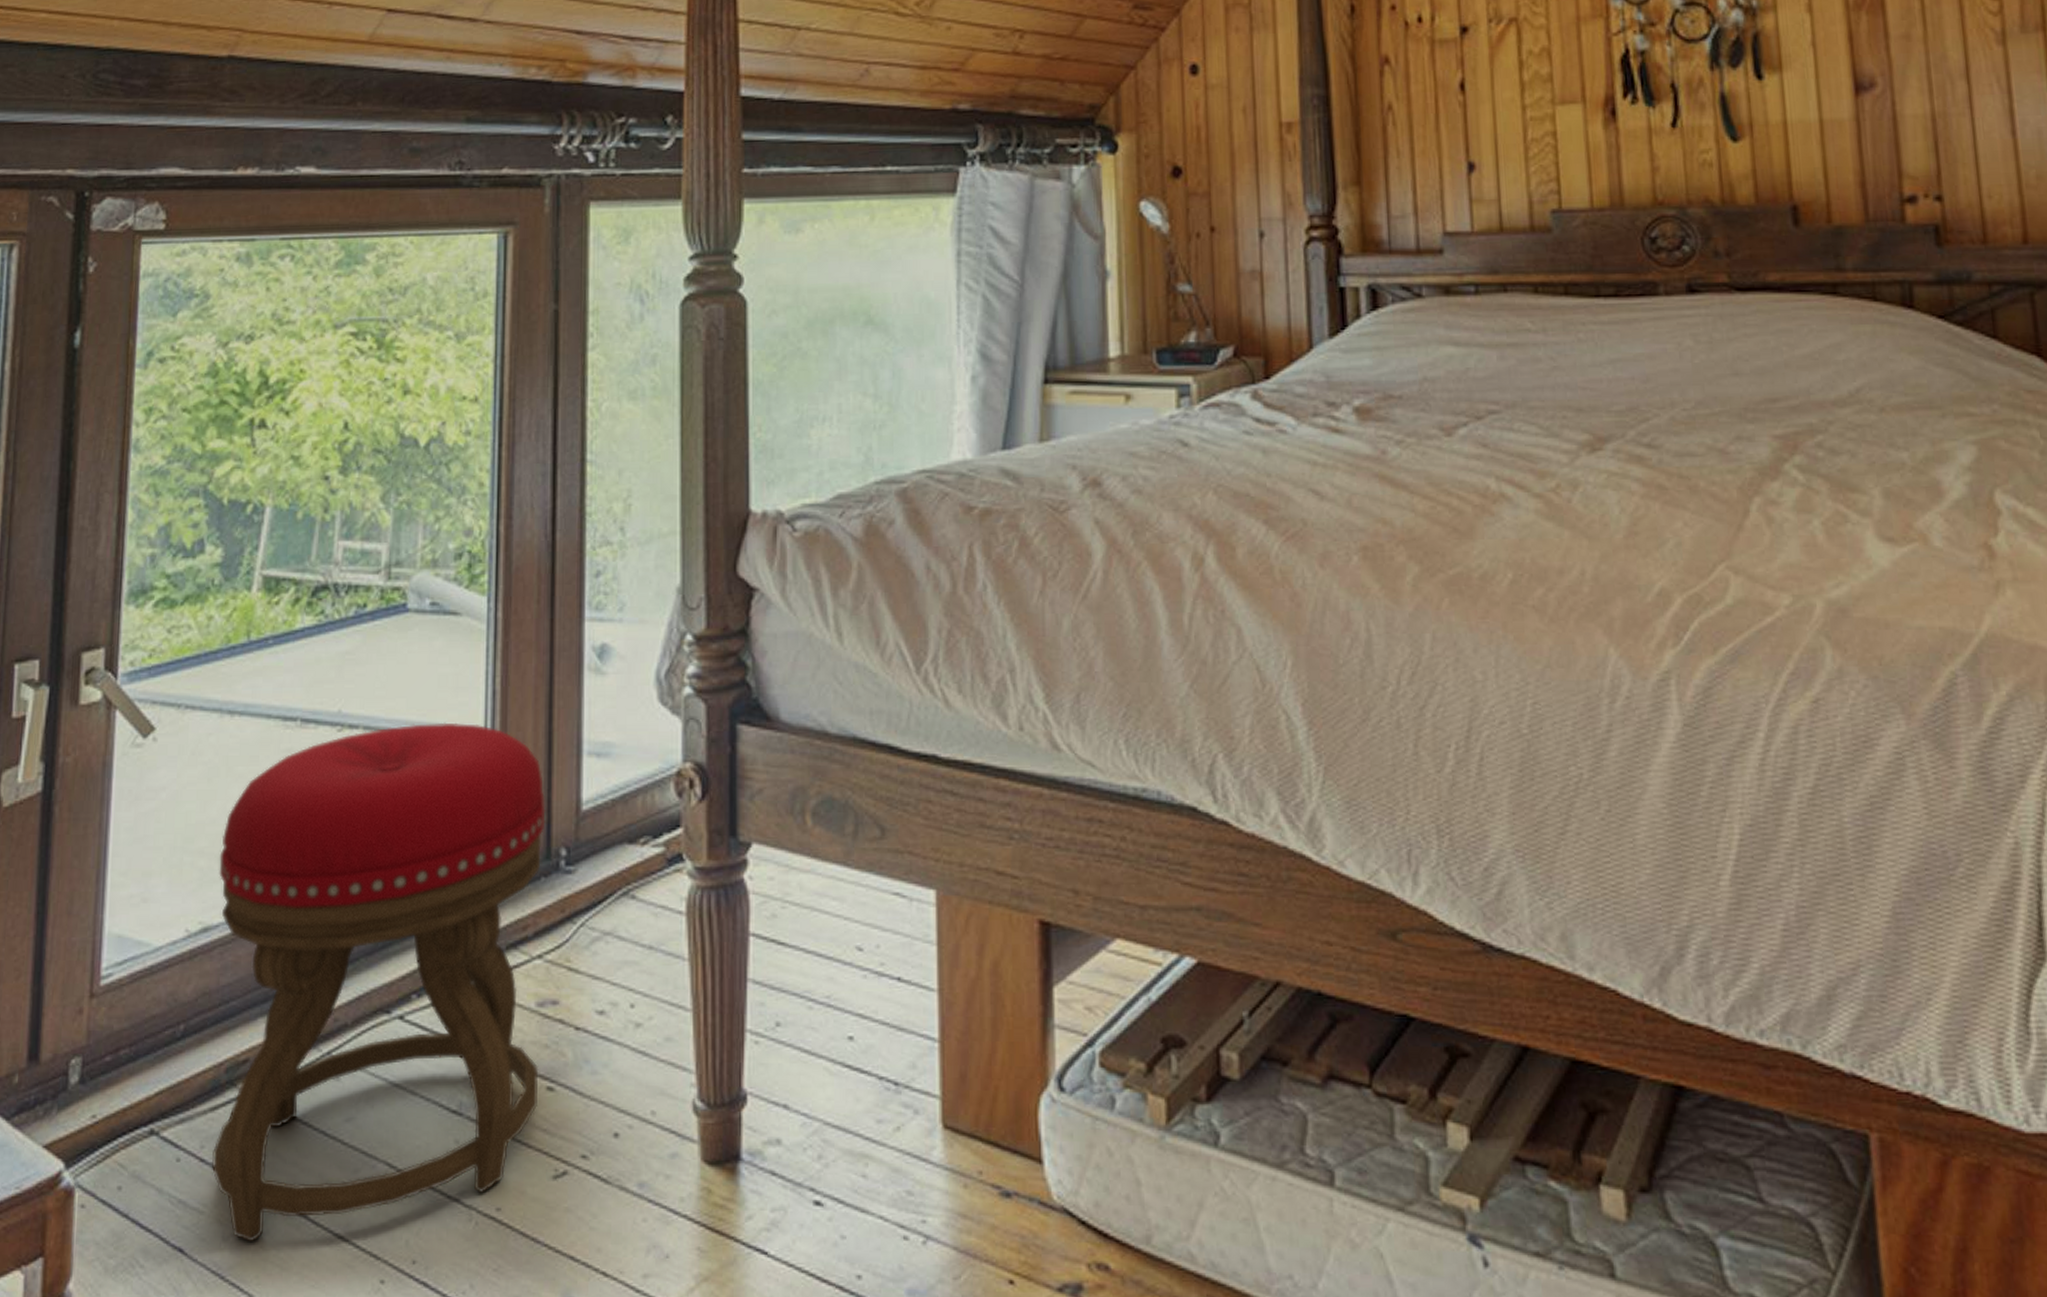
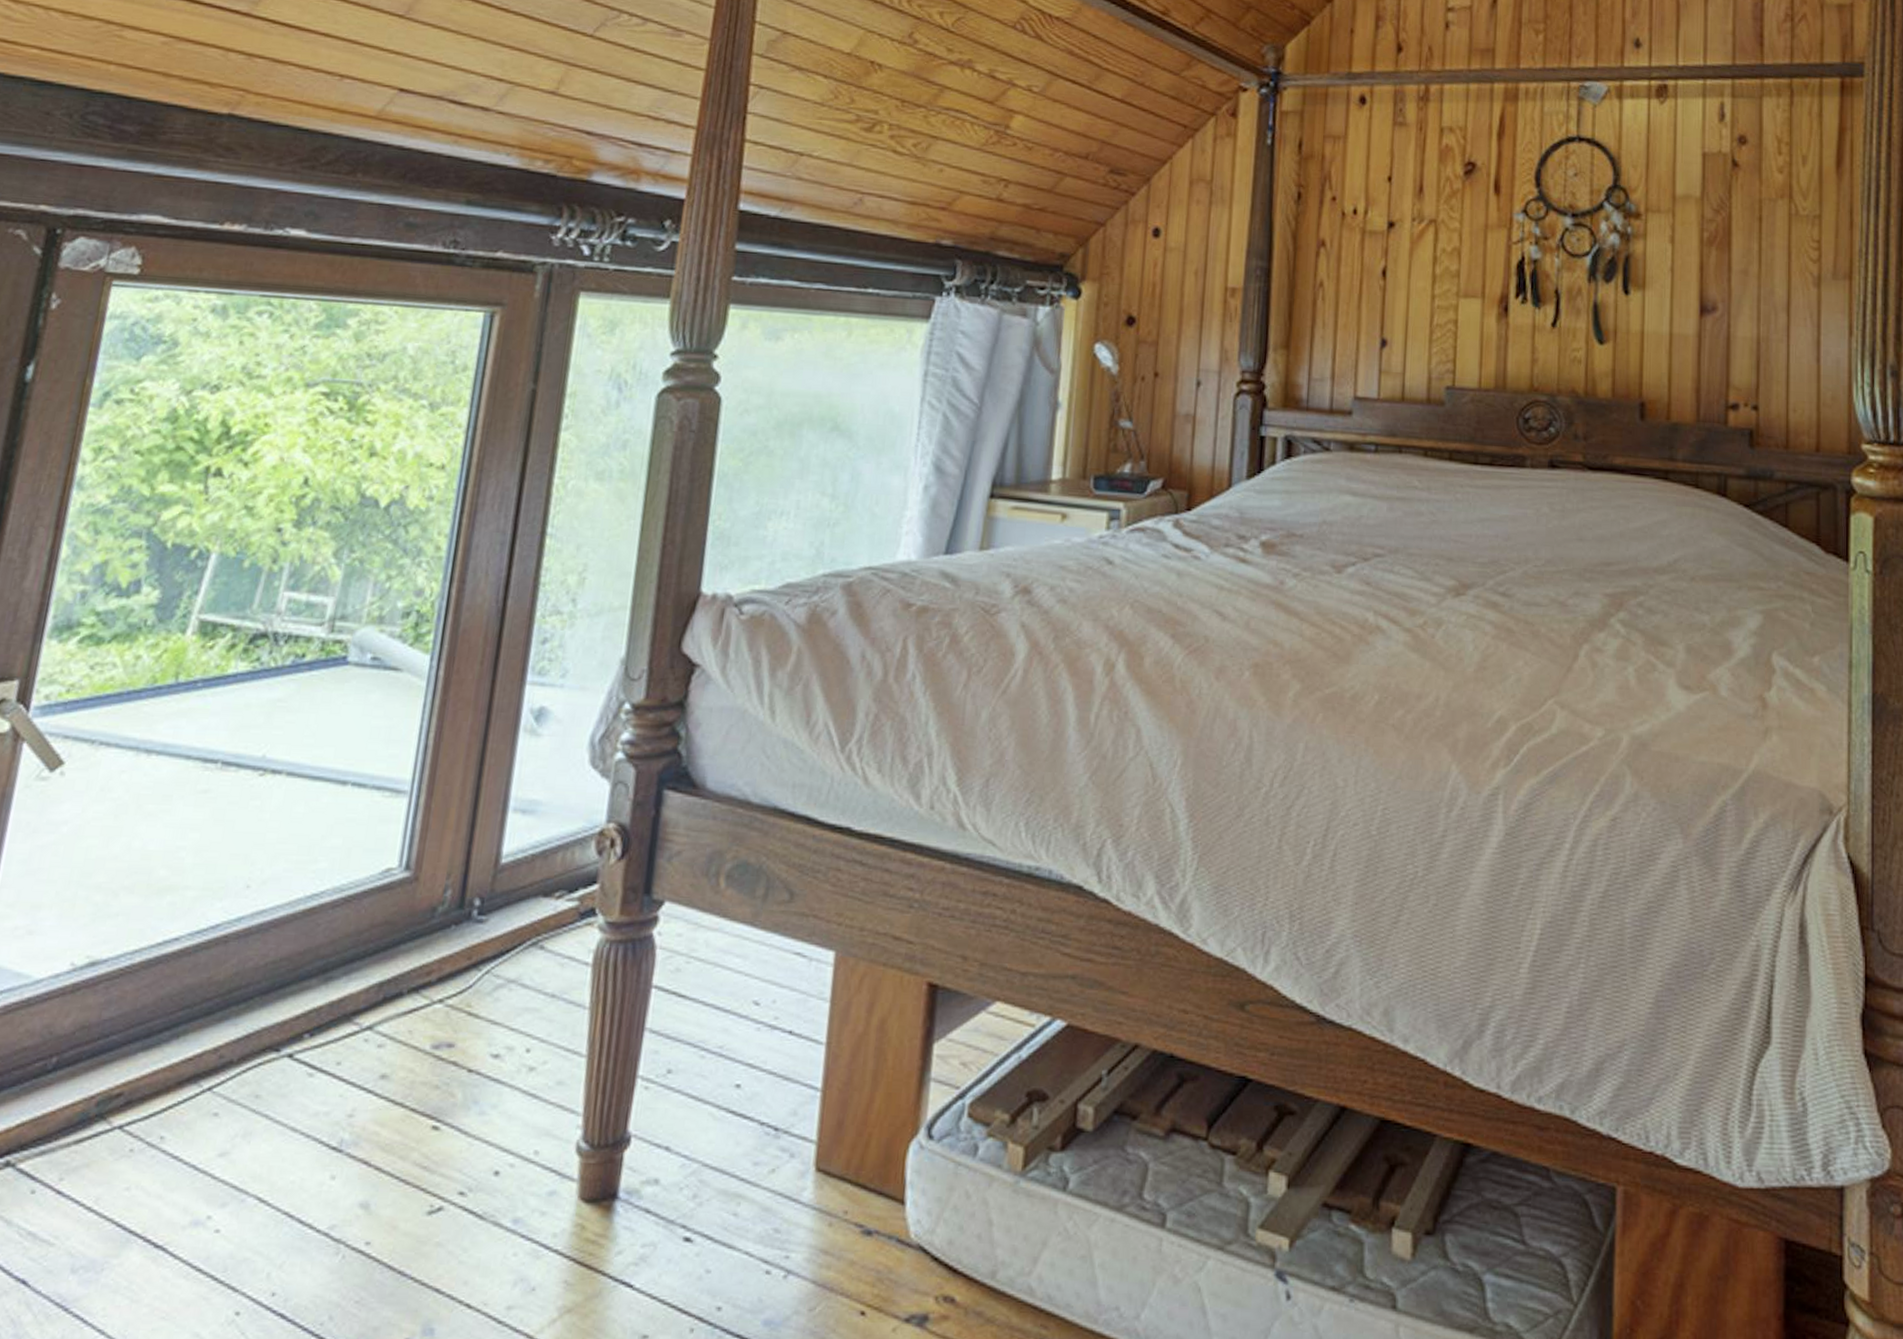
stool: present [212,722,546,1241] -> none [68,772,466,1273]

